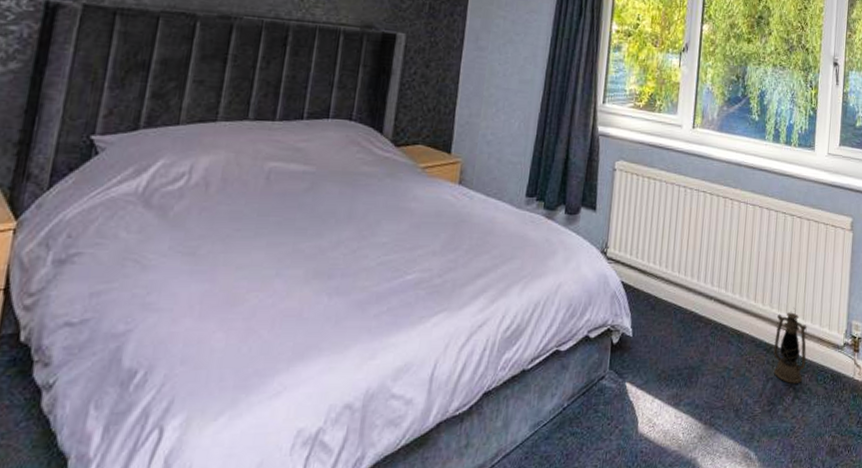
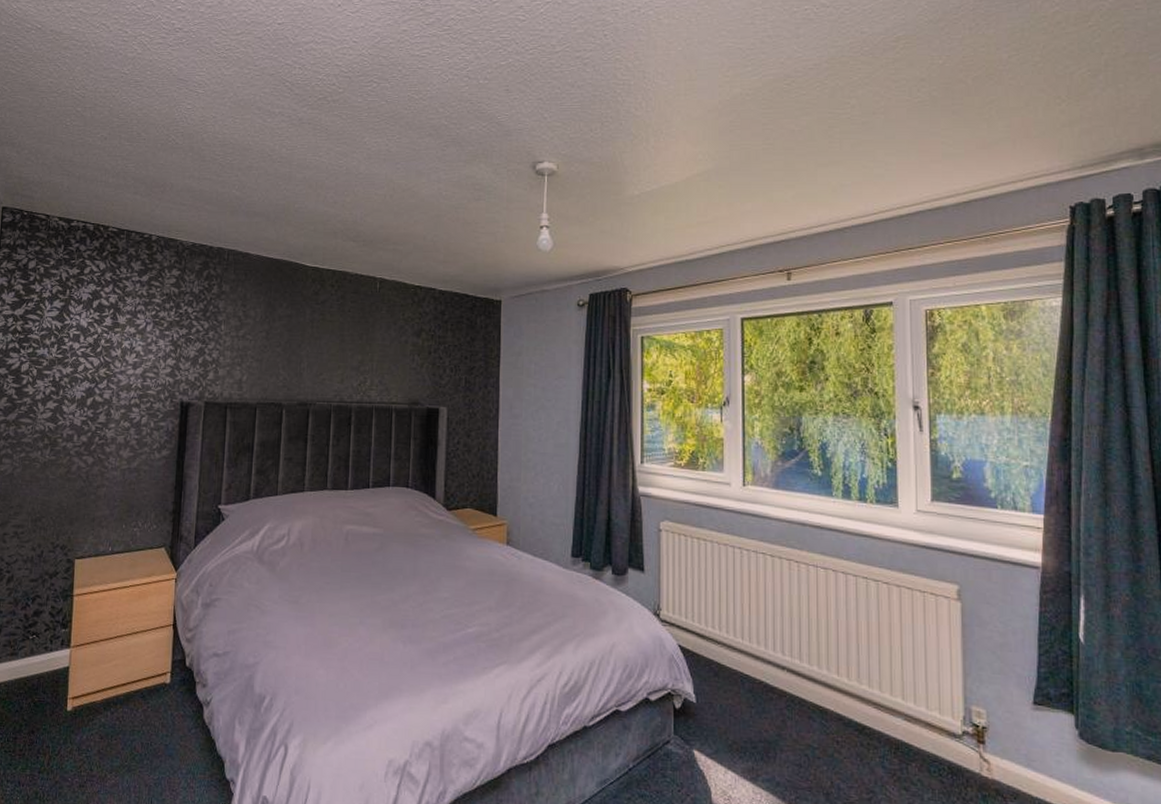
lantern: present [773,307,807,383] -> none [867,684,911,772]

